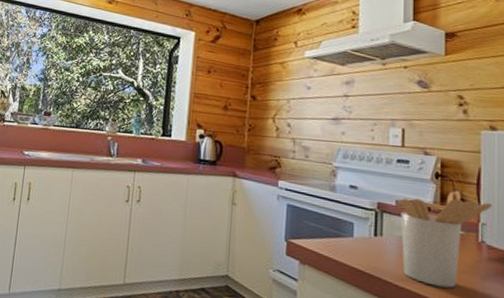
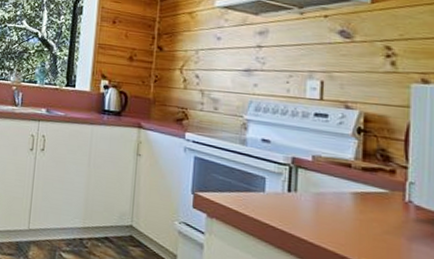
utensil holder: present [400,190,492,288] -> none [317,146,422,249]

